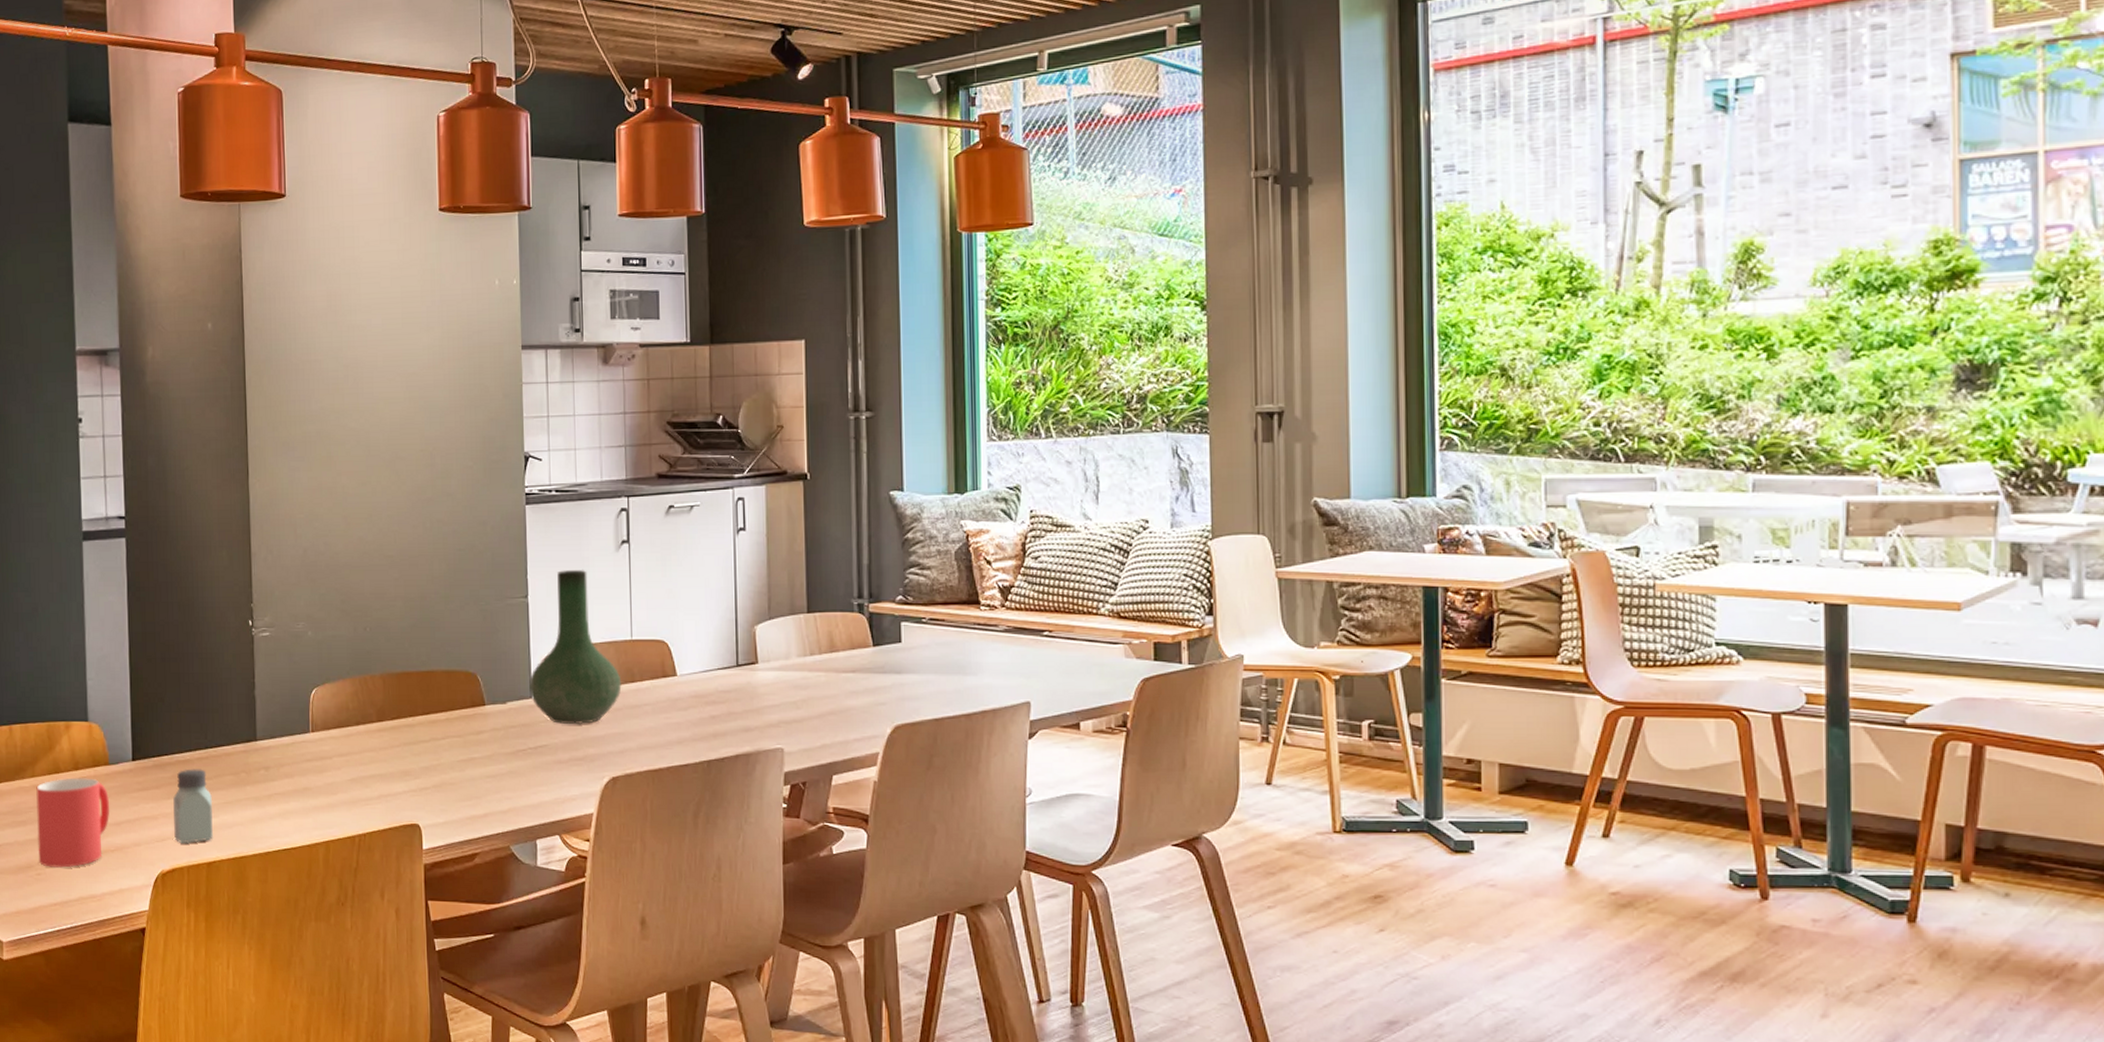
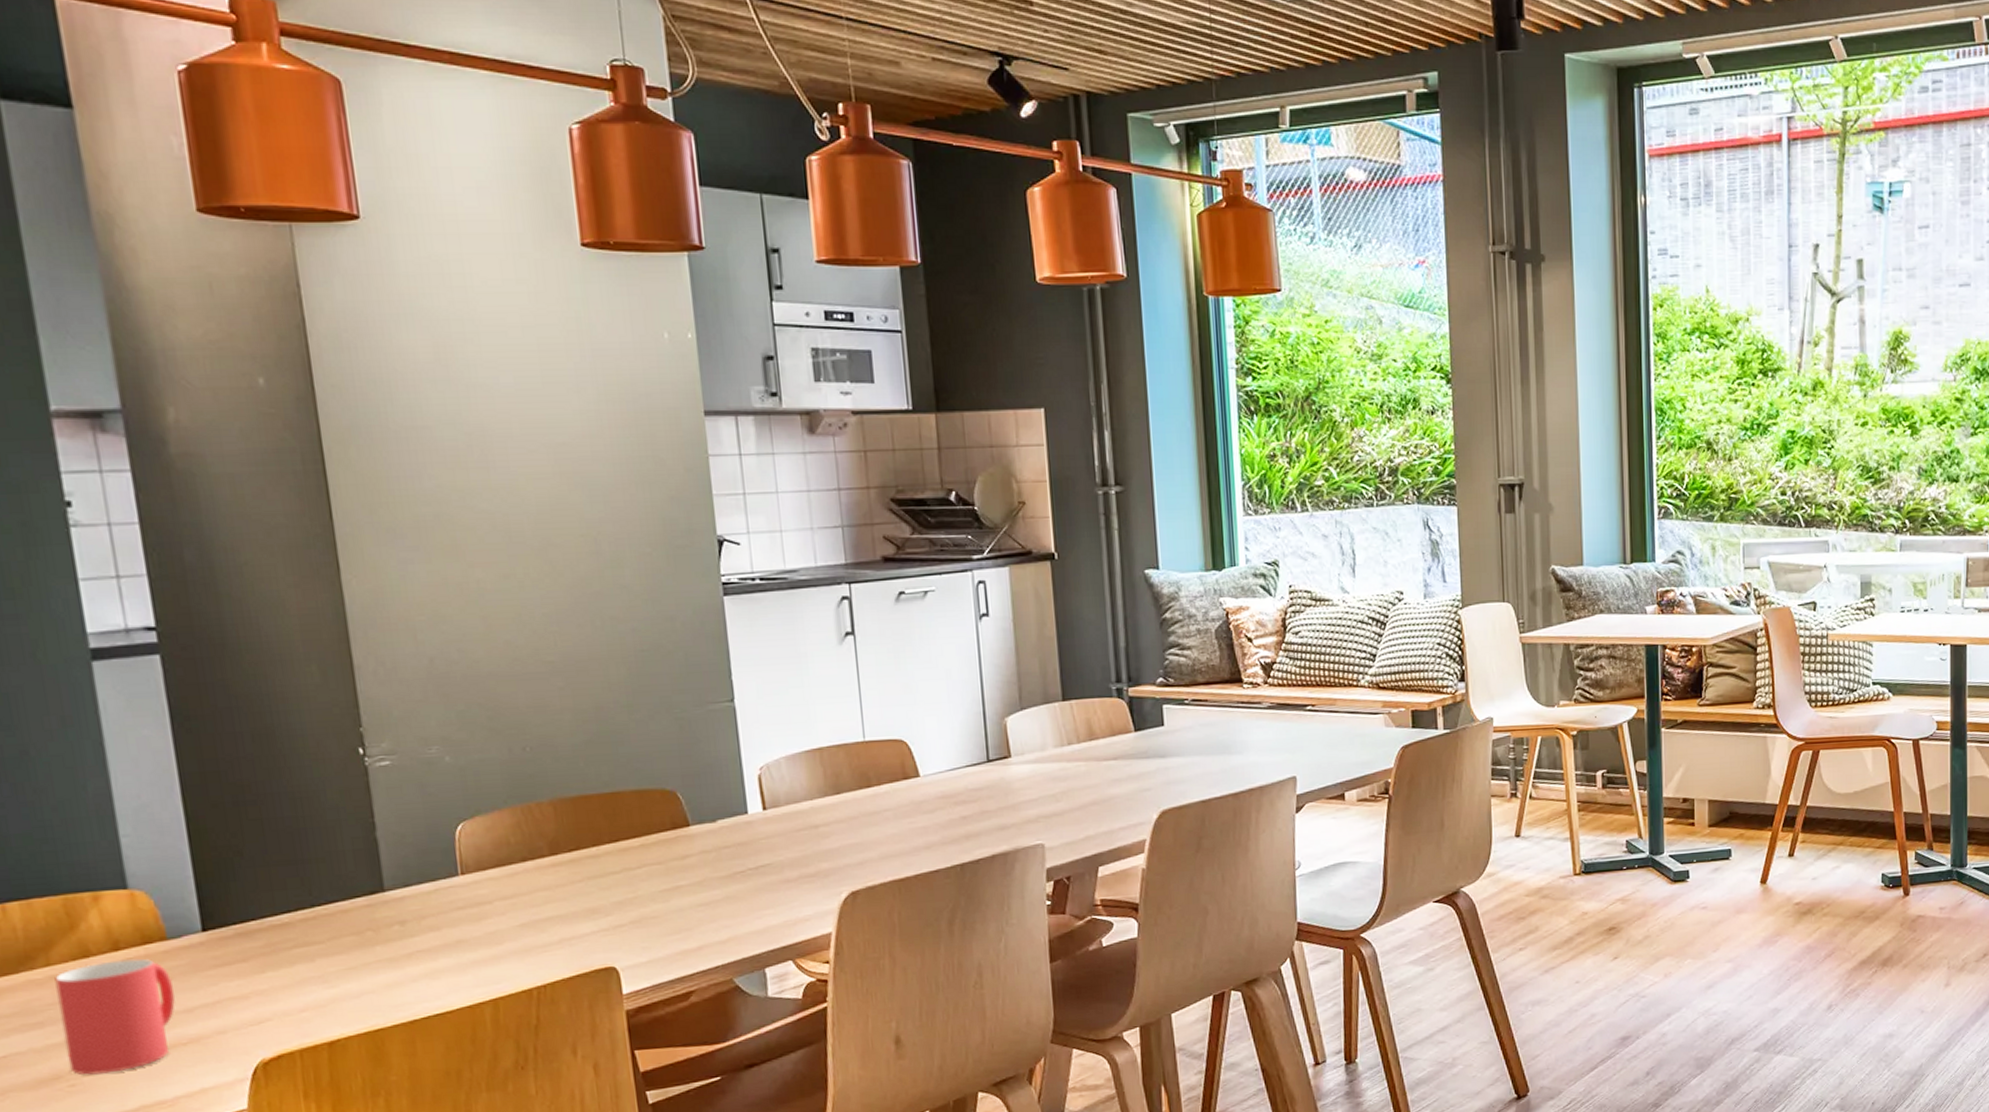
saltshaker: present [173,769,213,844] -> none [269,932,333,1025]
vase: present [529,570,622,724] -> none [743,667,856,839]

